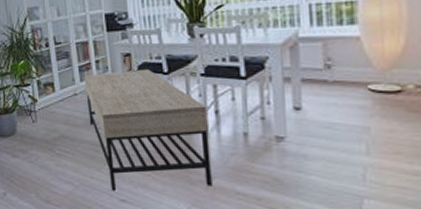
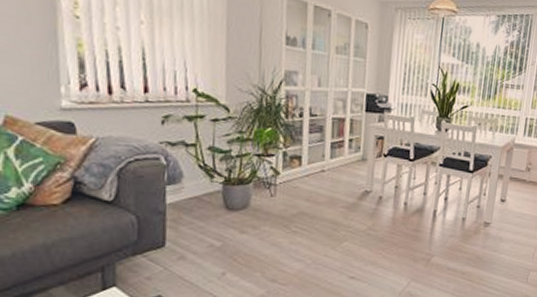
coffee table: present [83,68,212,191] -> none [332,152,439,269]

